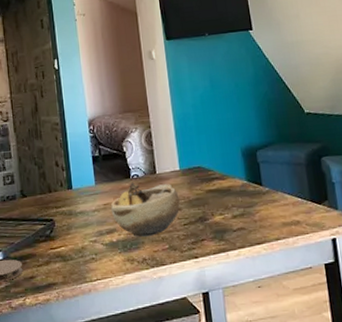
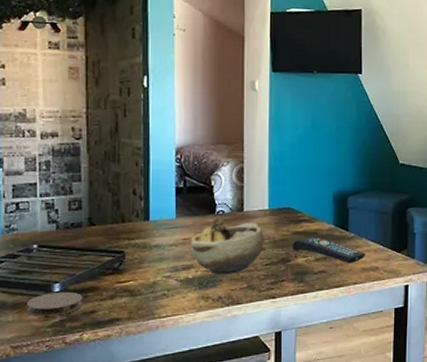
remote control: none [207,193,284,219] -> present [292,236,366,264]

